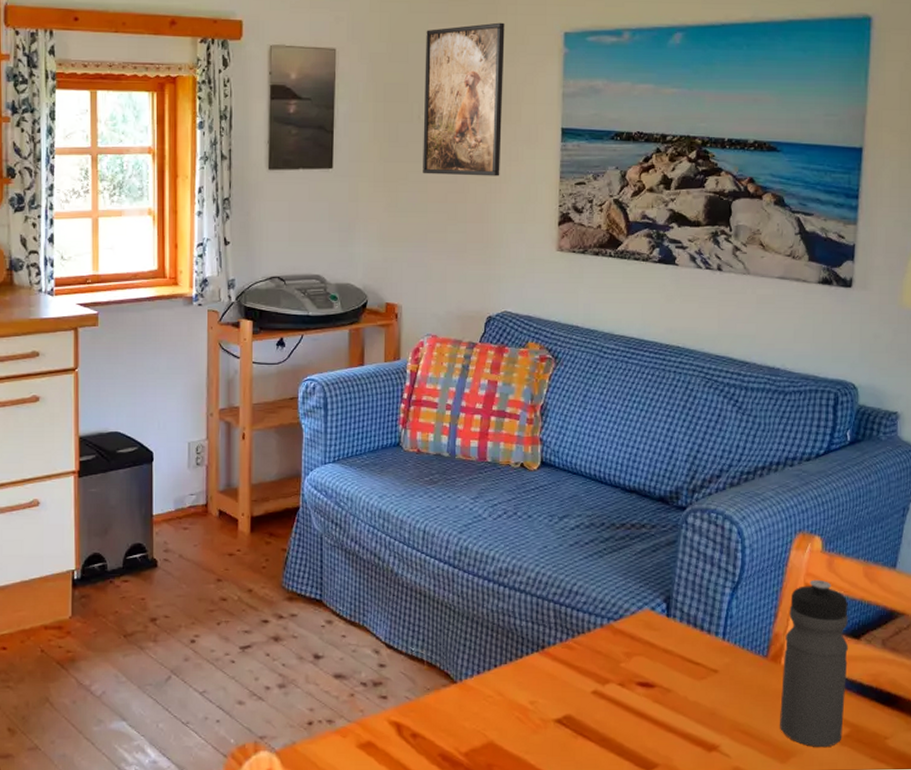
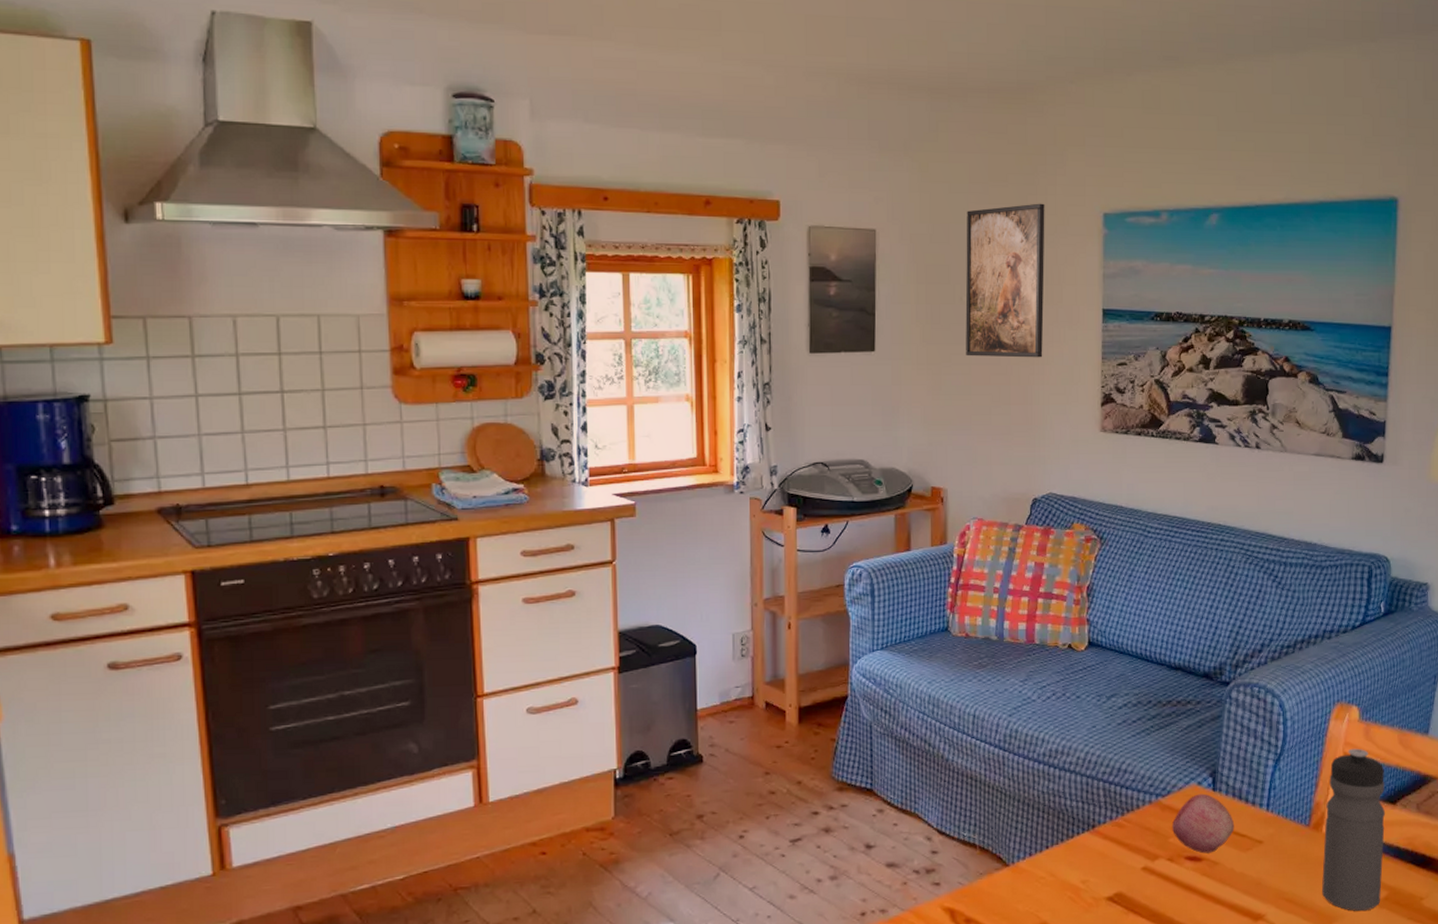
fruit: none [624,619,689,680] -> present [1172,793,1235,854]

